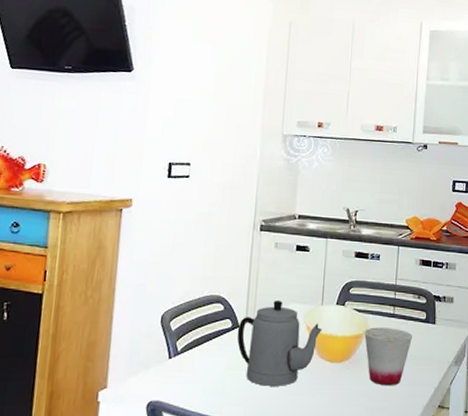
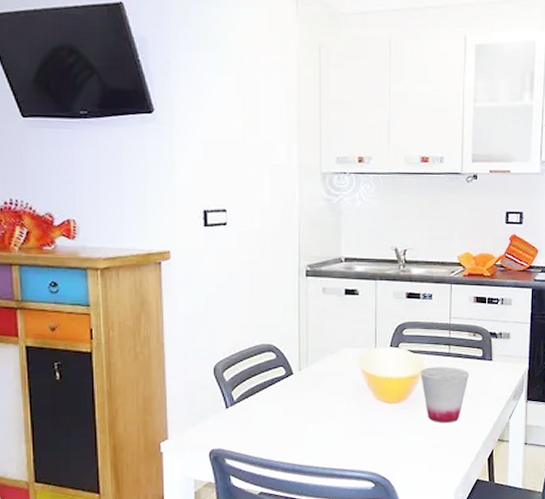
teapot: present [237,301,323,386] -> none [291,346,378,429]

